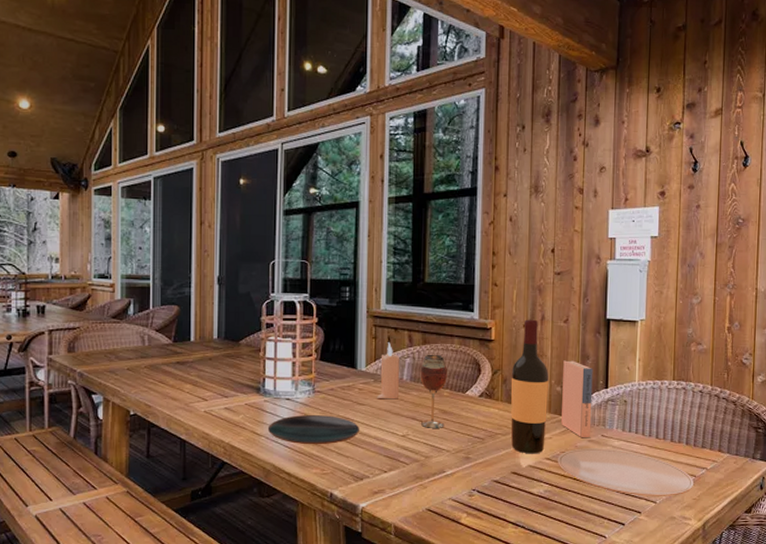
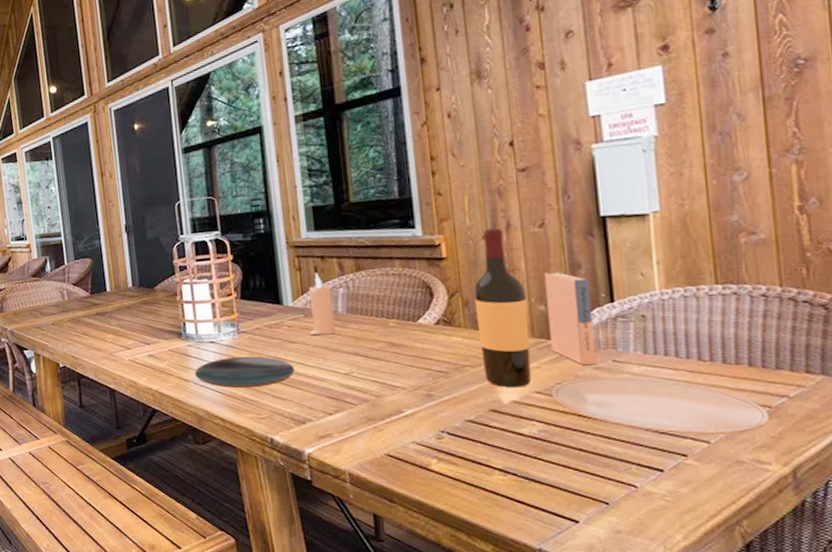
wineglass: present [420,354,447,428] -> none [357,280,394,364]

